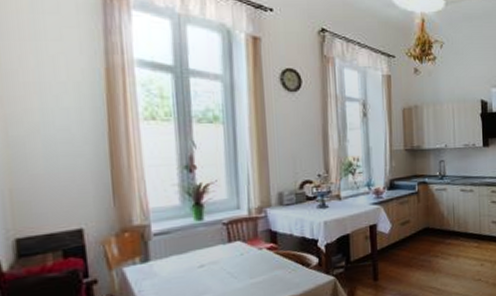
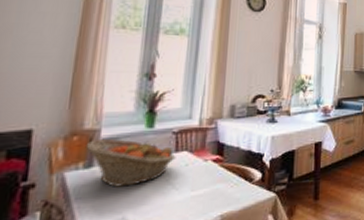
fruit basket: none [138,233,230,279] -> present [85,139,176,187]

